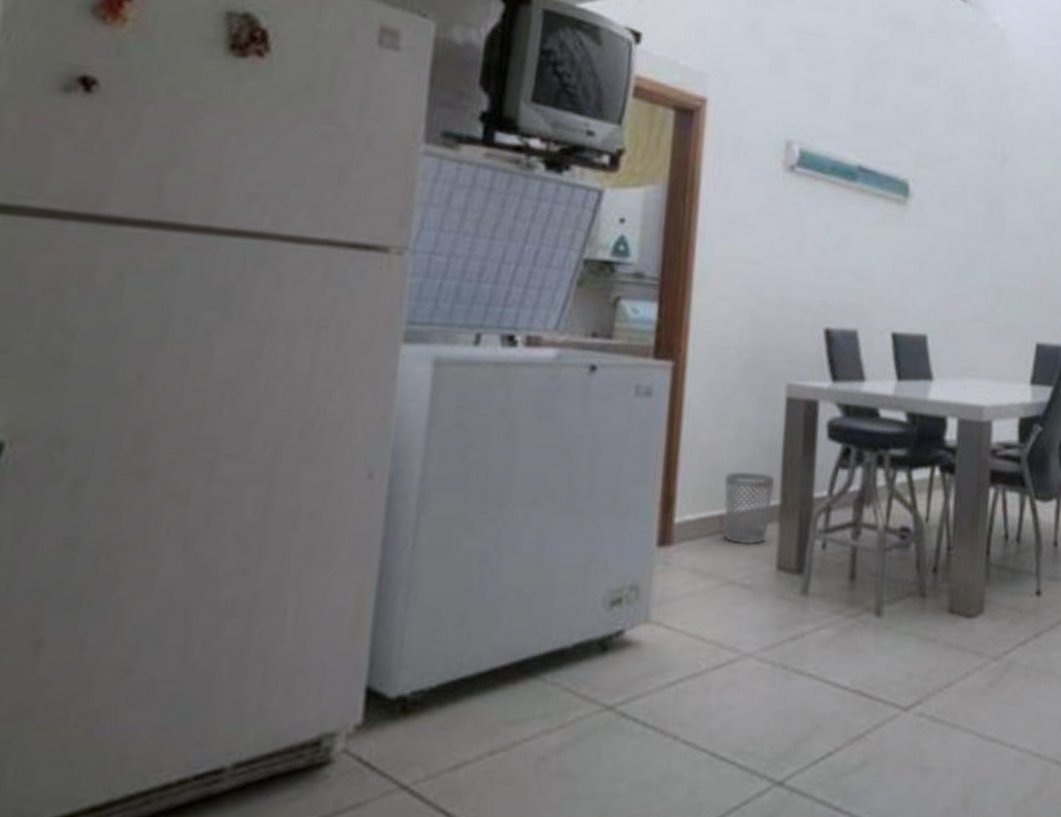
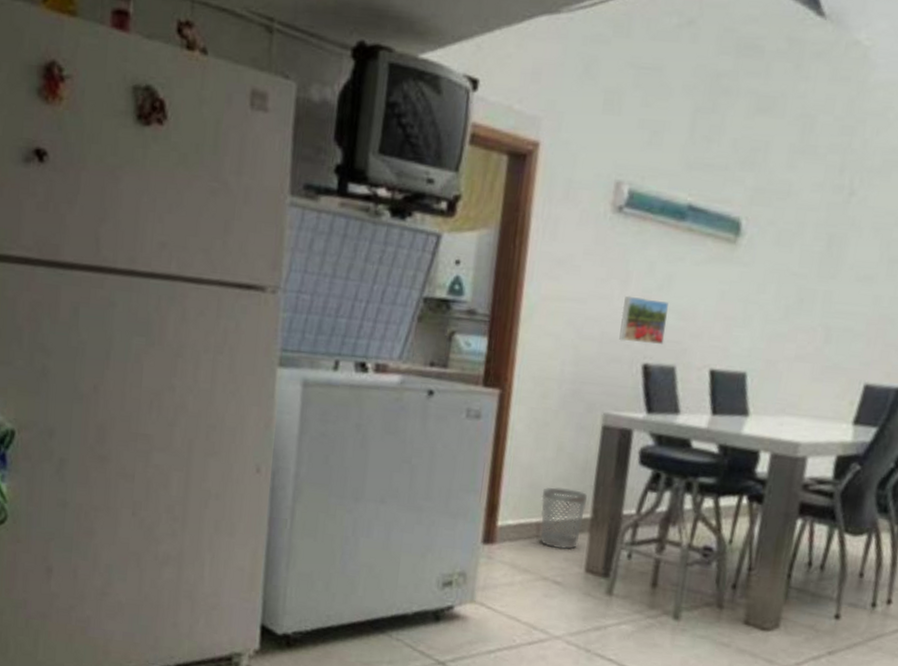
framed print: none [799,256,847,308] -> present [619,295,669,345]

